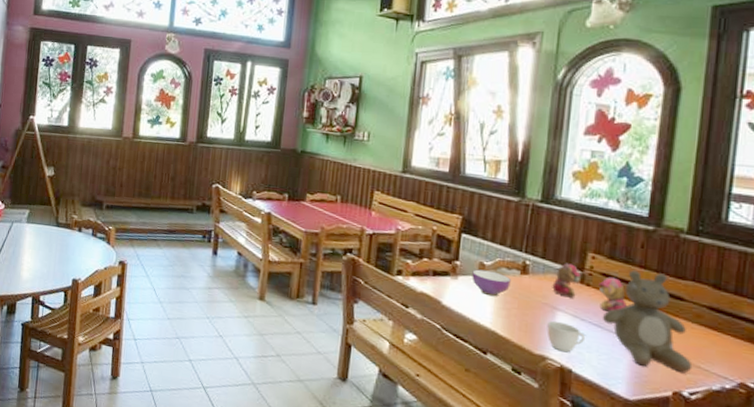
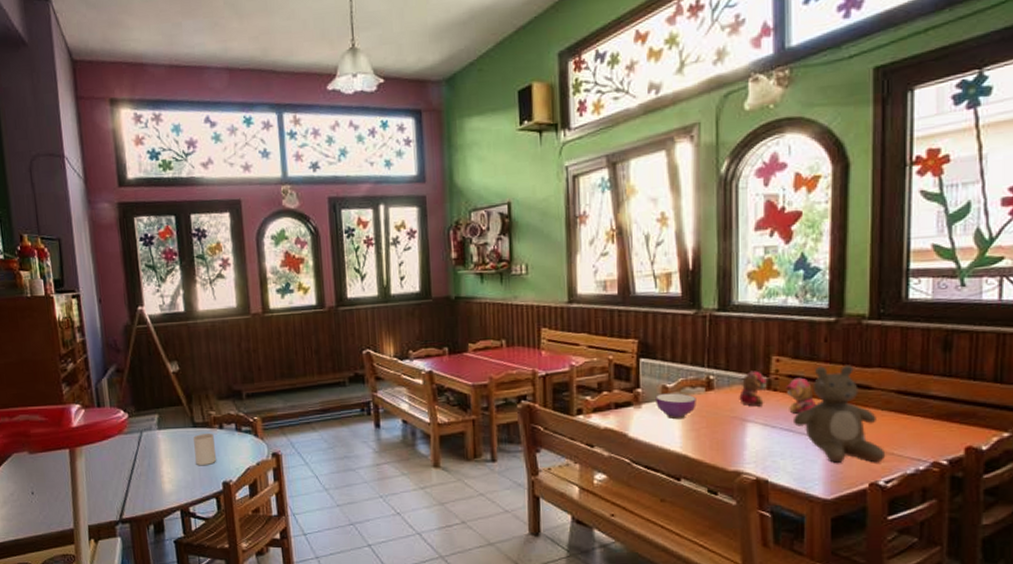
cup: none [53,233,73,262] -> present [194,433,217,466]
cup: present [546,320,586,353] -> none [738,433,779,464]

